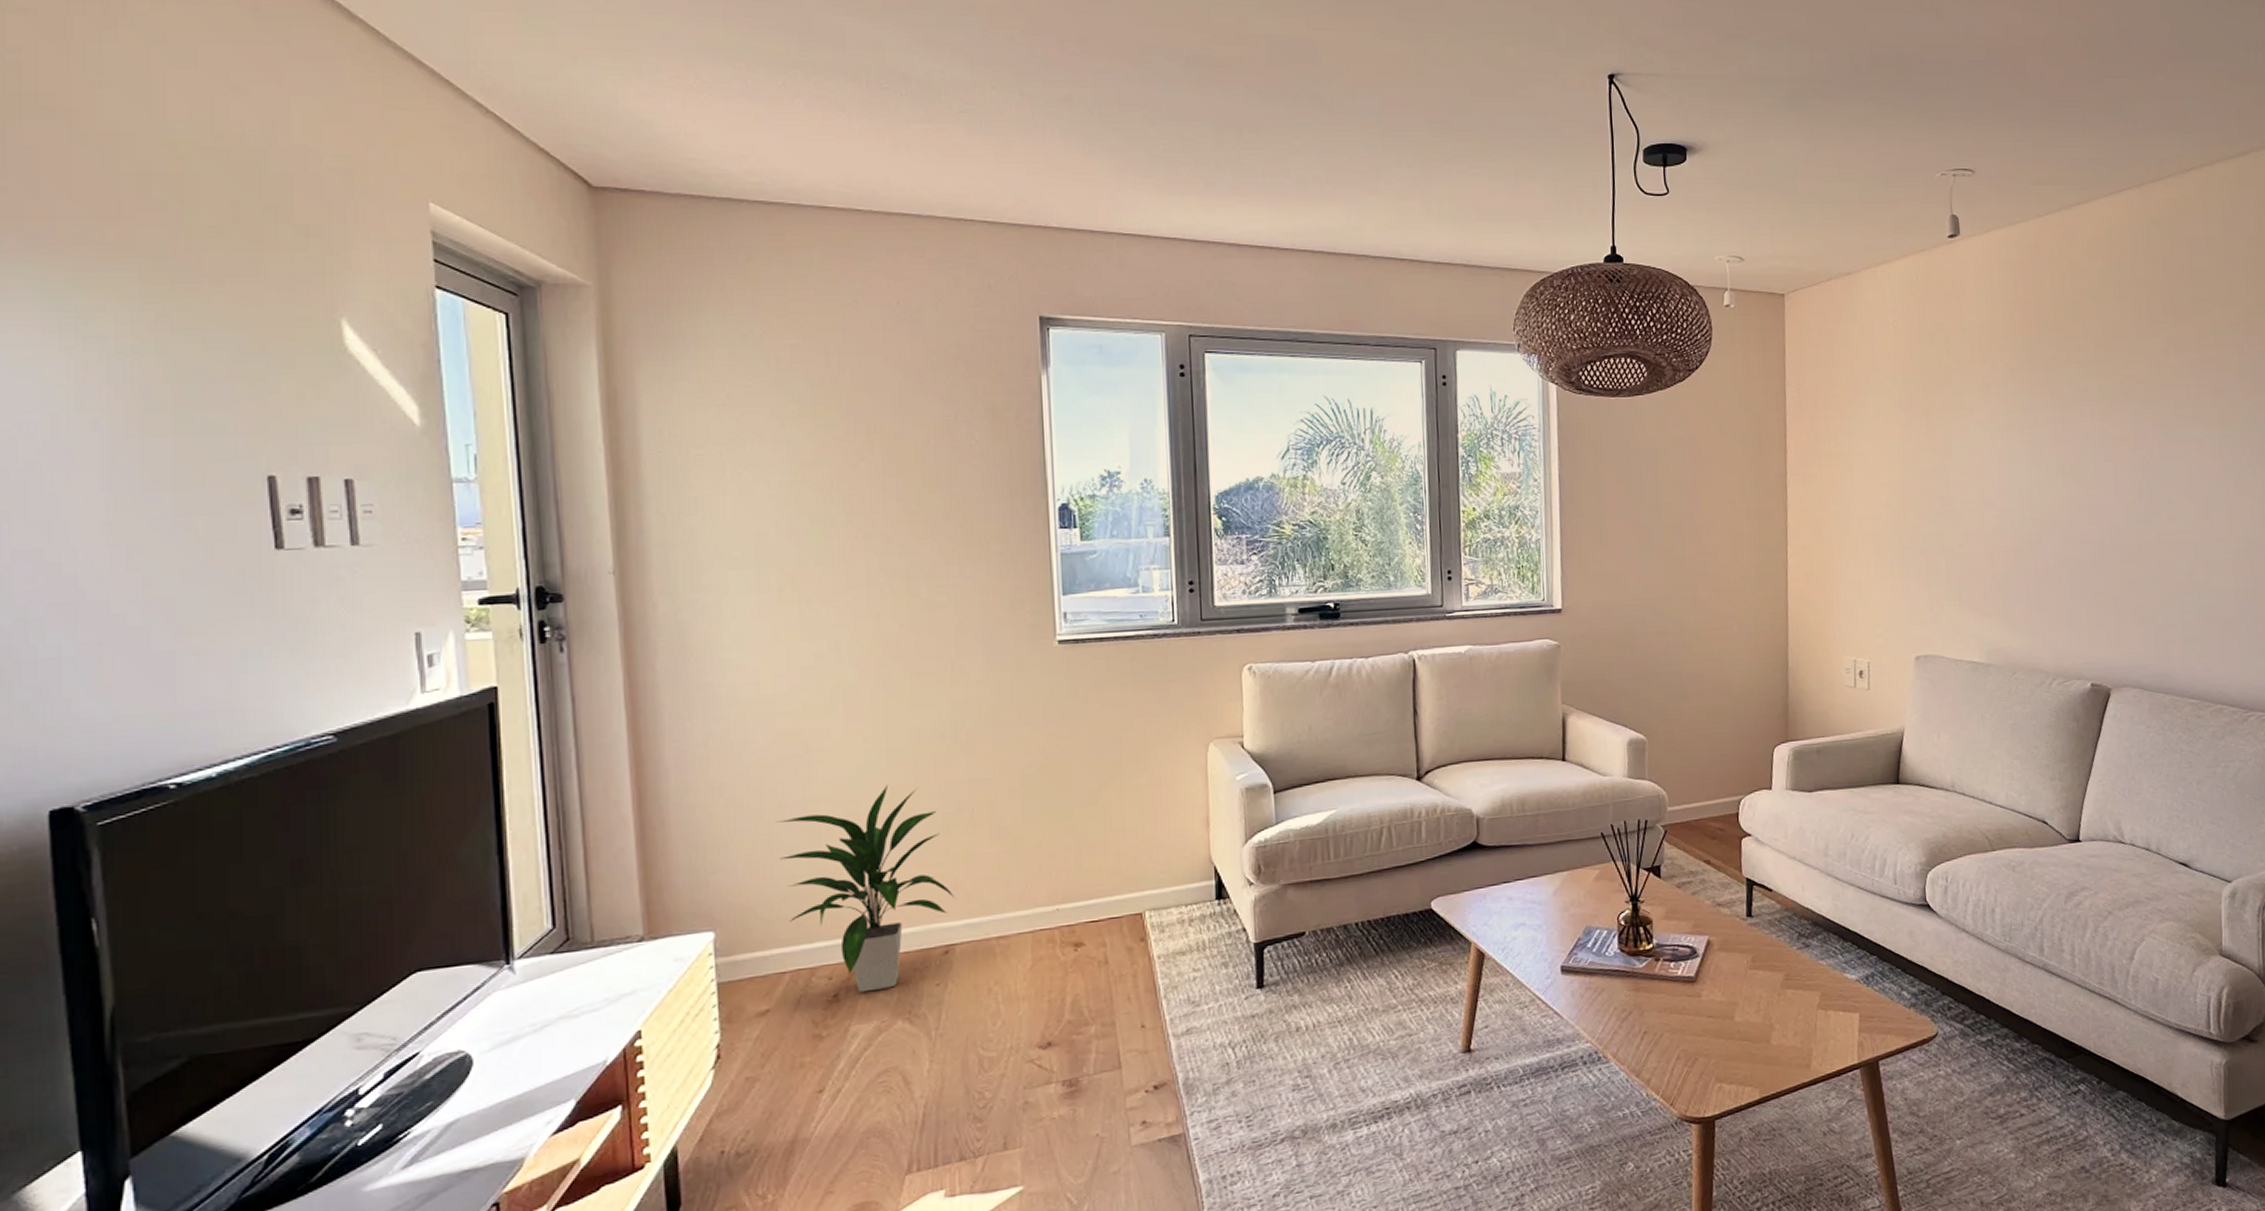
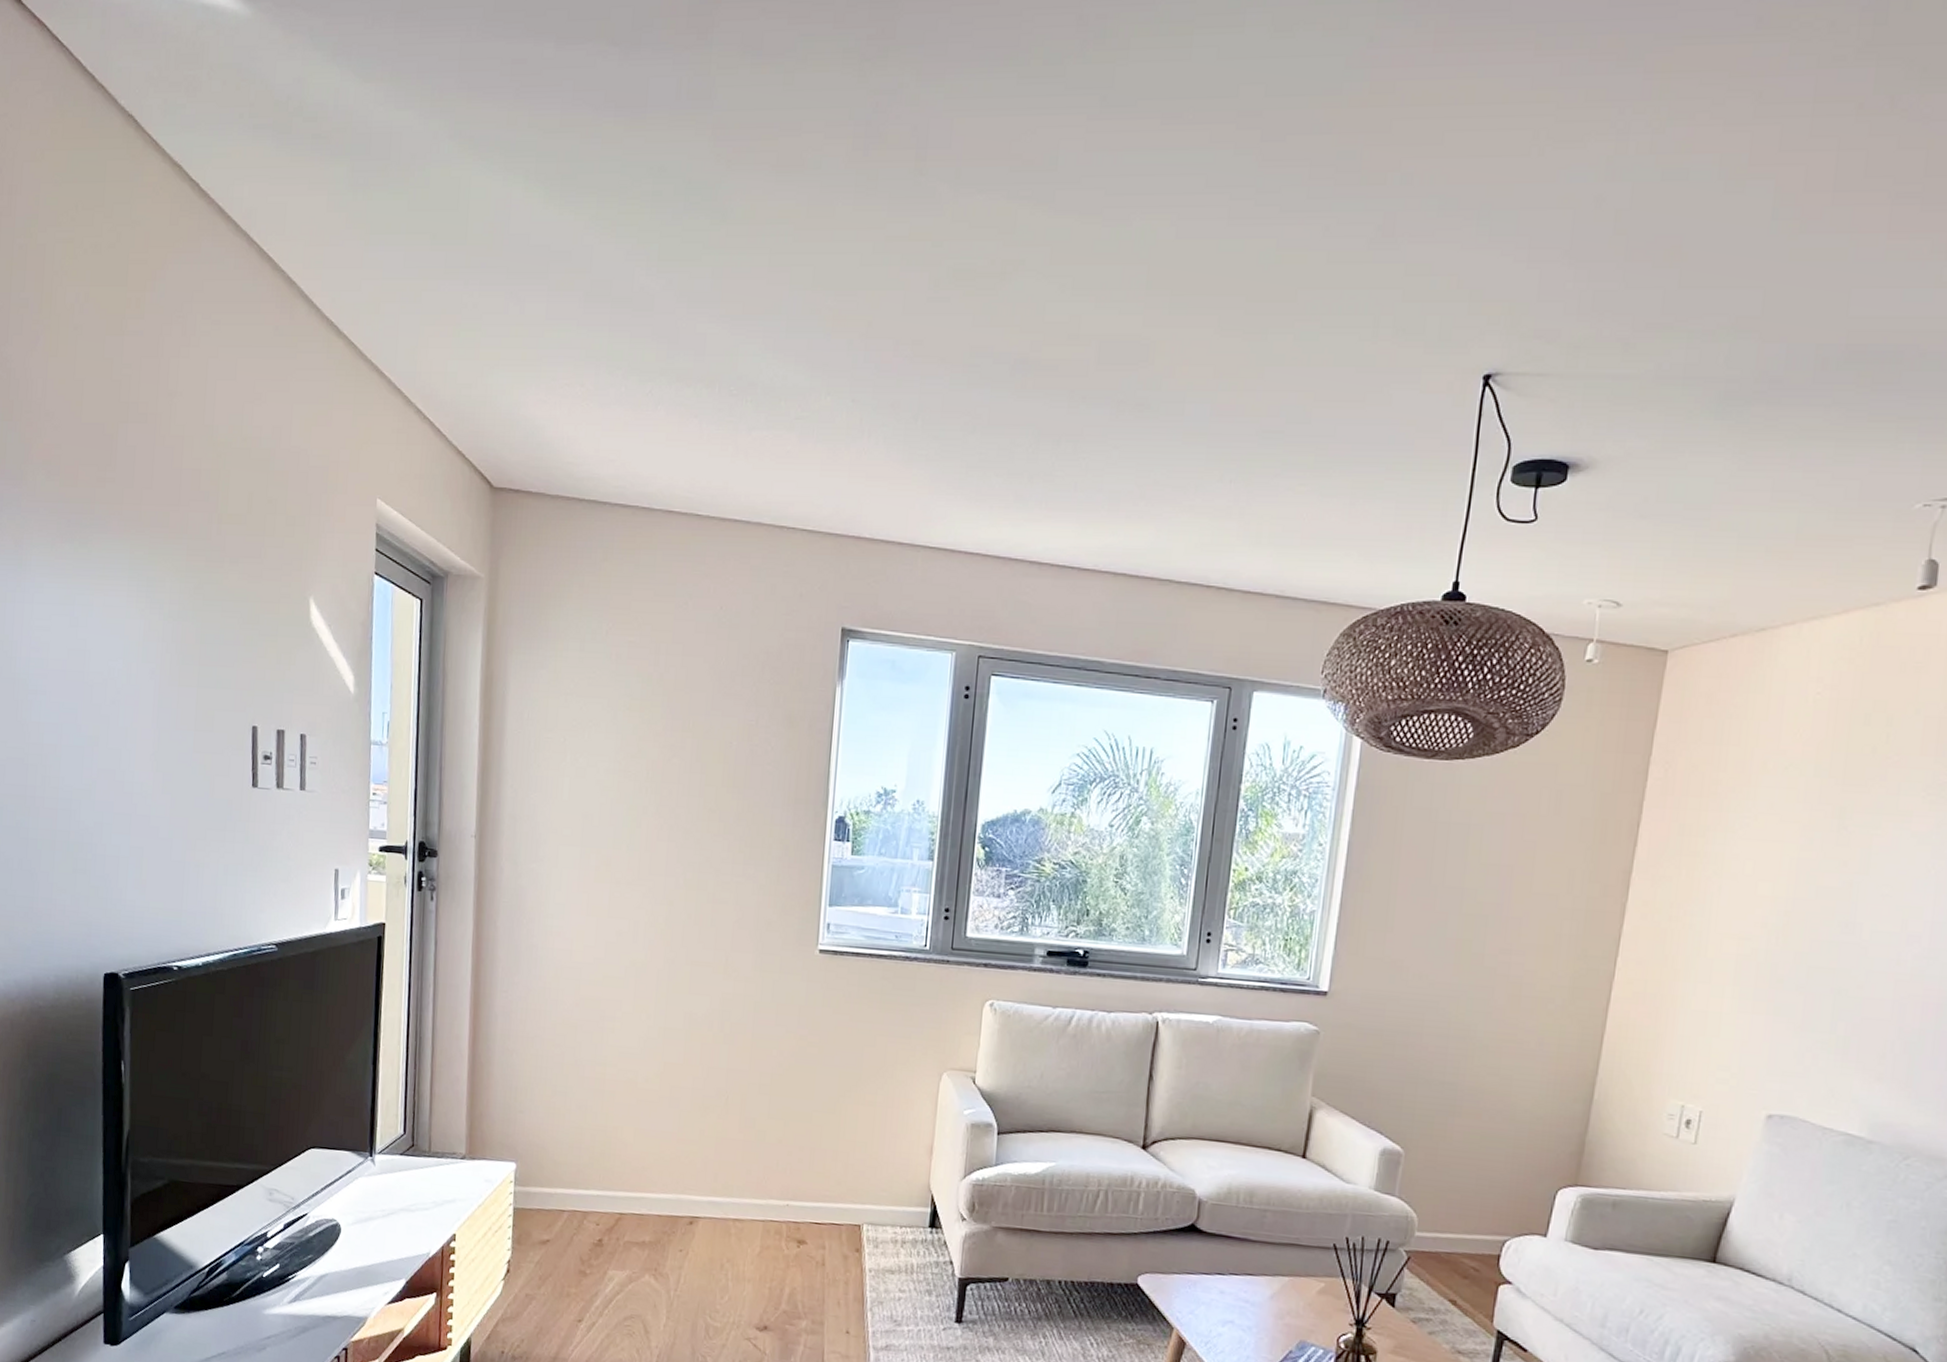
indoor plant: present [775,786,954,993] -> none [571,1061,703,1245]

